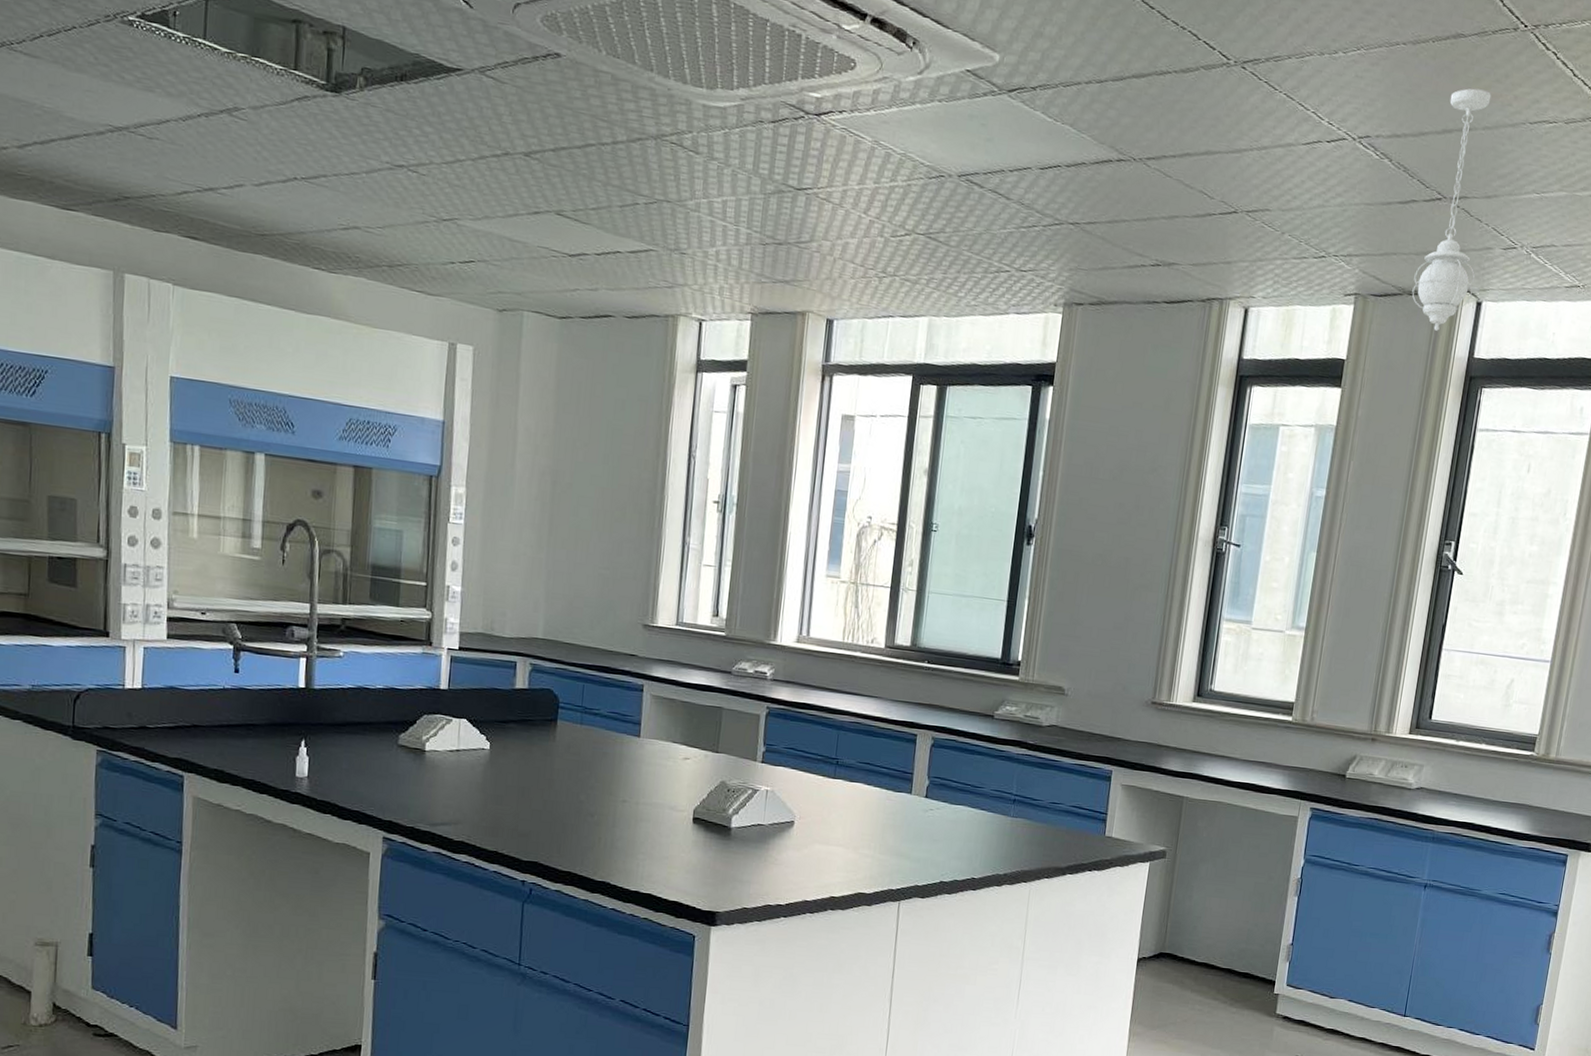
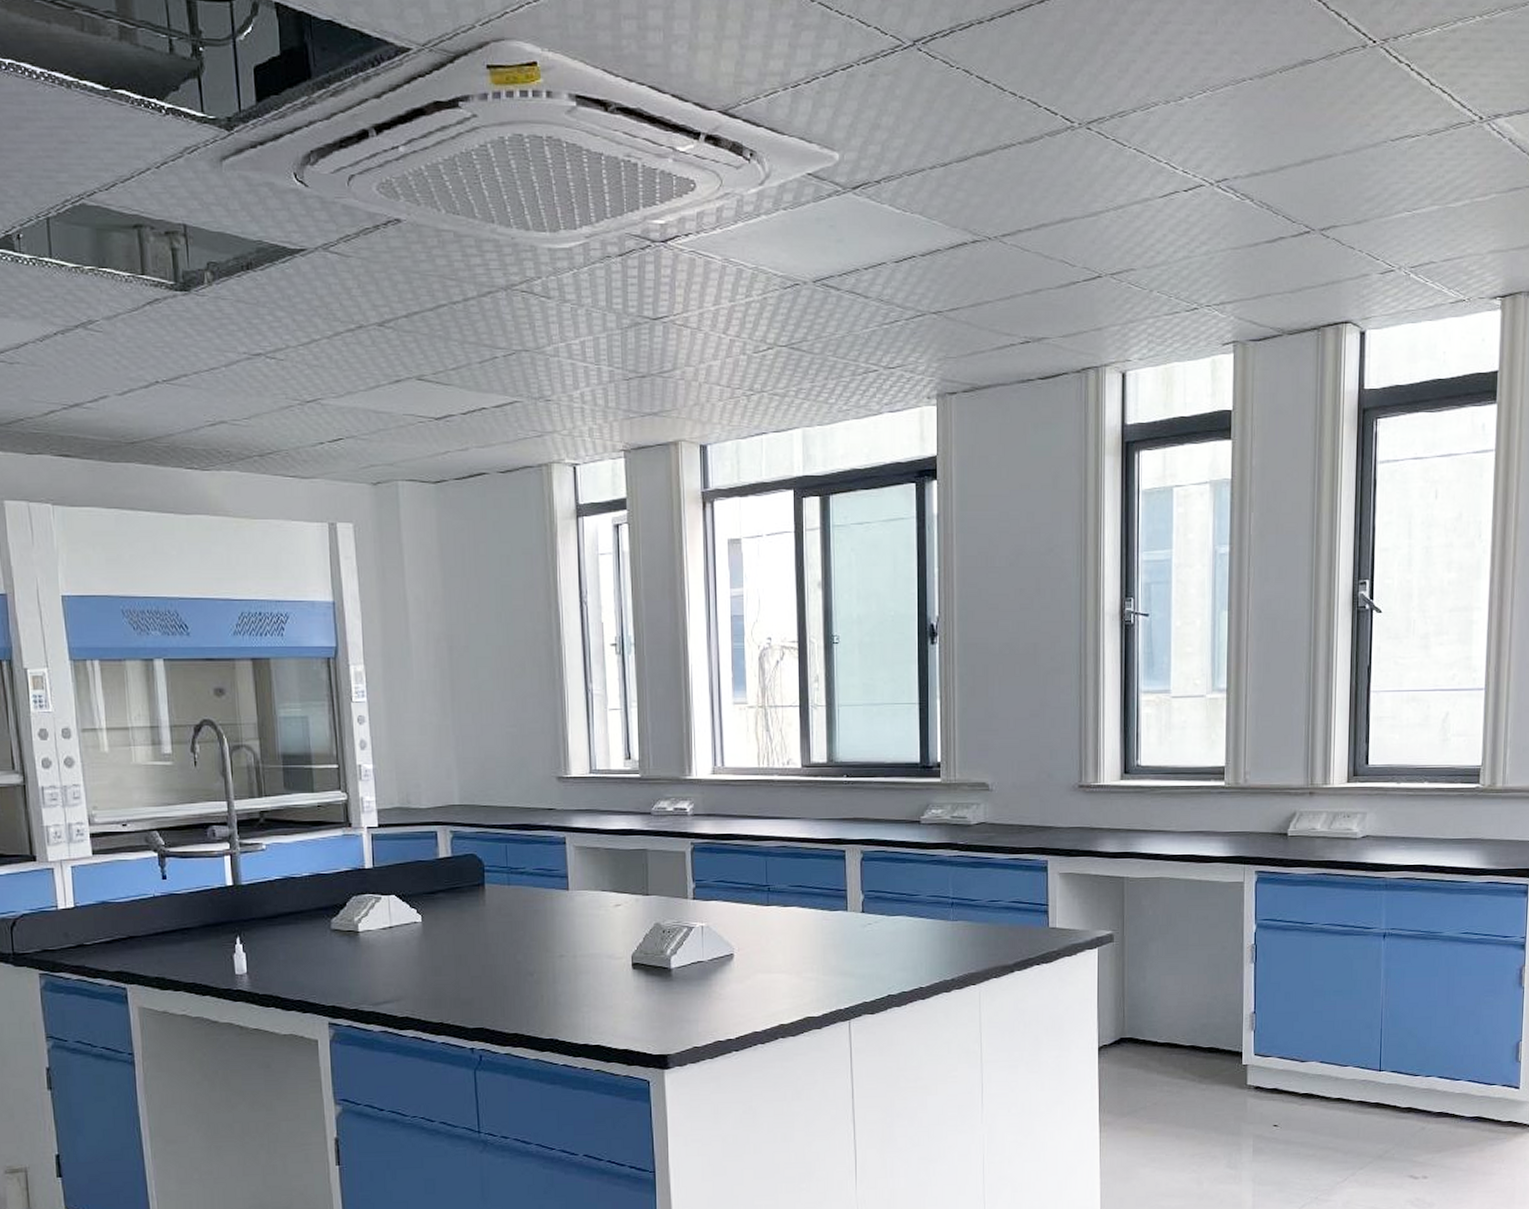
pendant light: present [1412,88,1492,331] -> none [1292,113,1355,367]

